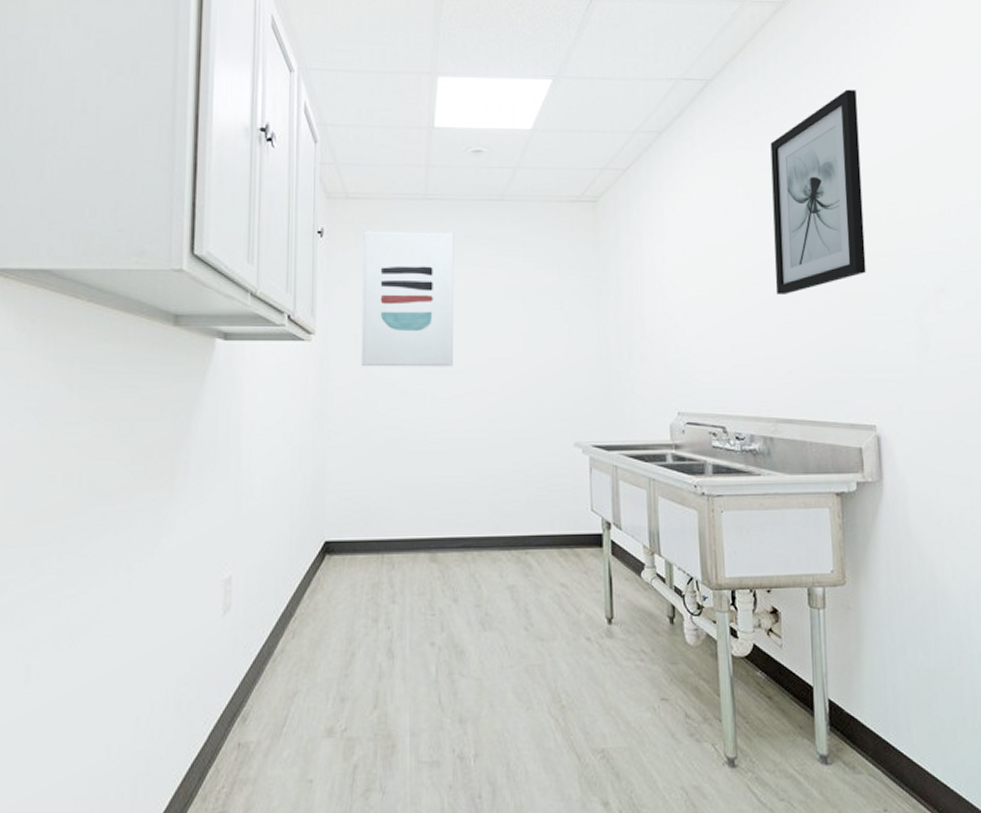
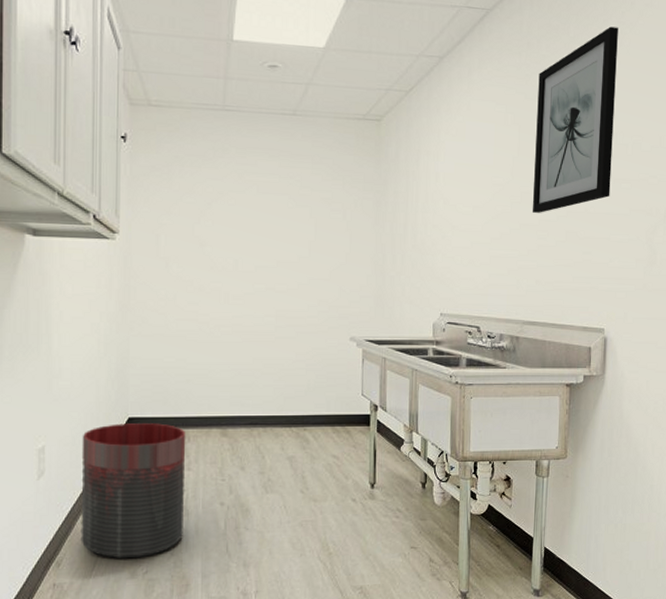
trash can: none [270,547,390,713] -> present [80,423,186,559]
wall art: present [361,231,454,367] -> none [161,138,249,268]

